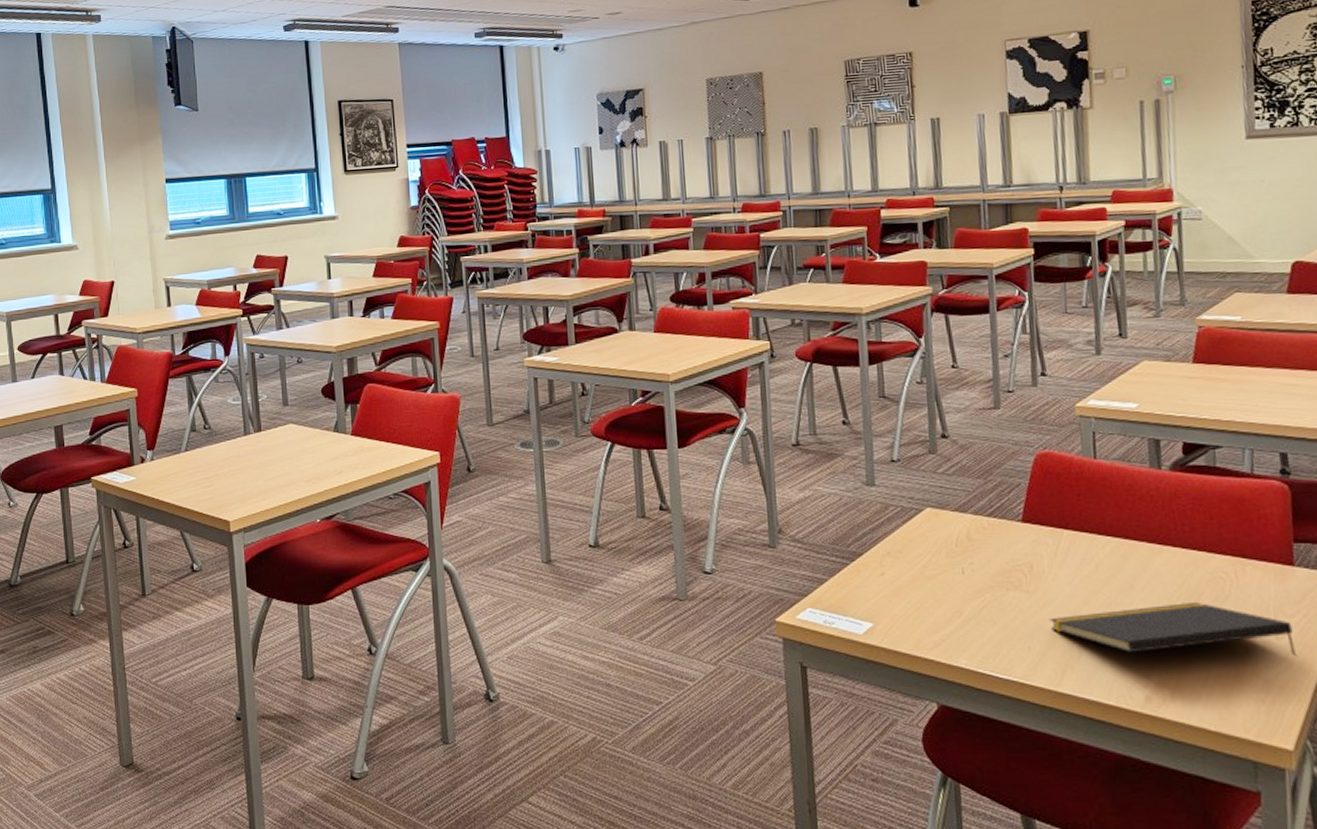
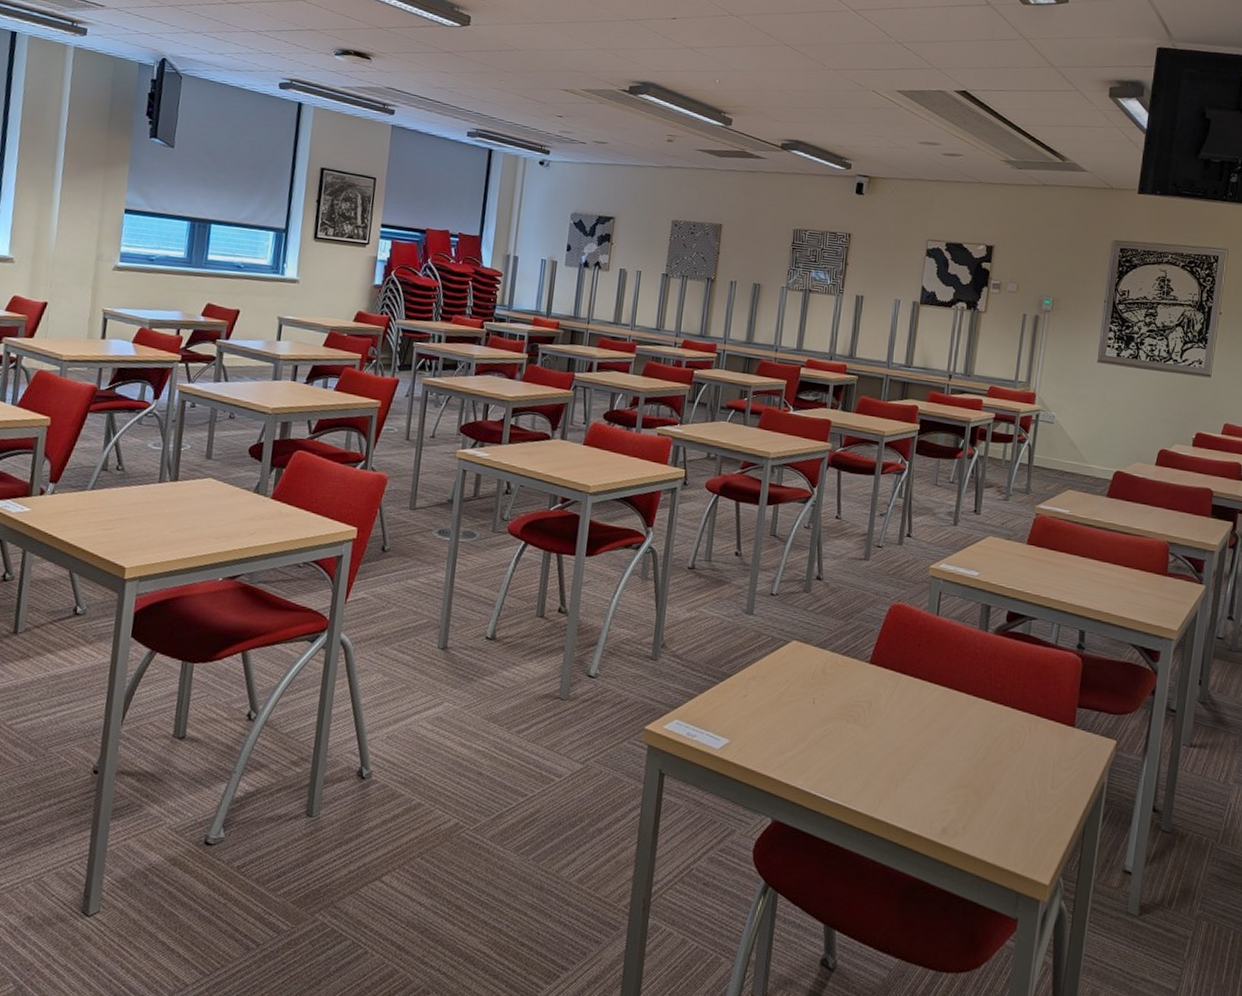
notepad: present [1049,601,1297,656] -> none [877,749,1065,804]

